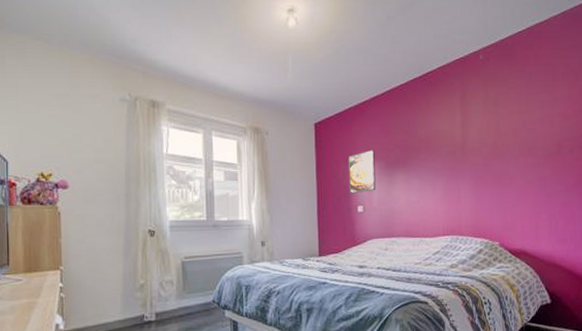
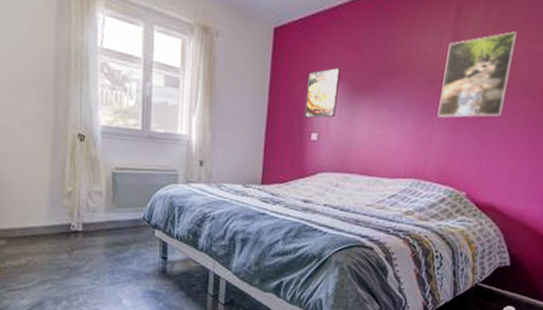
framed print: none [460,107,515,181] -> present [437,31,518,118]

